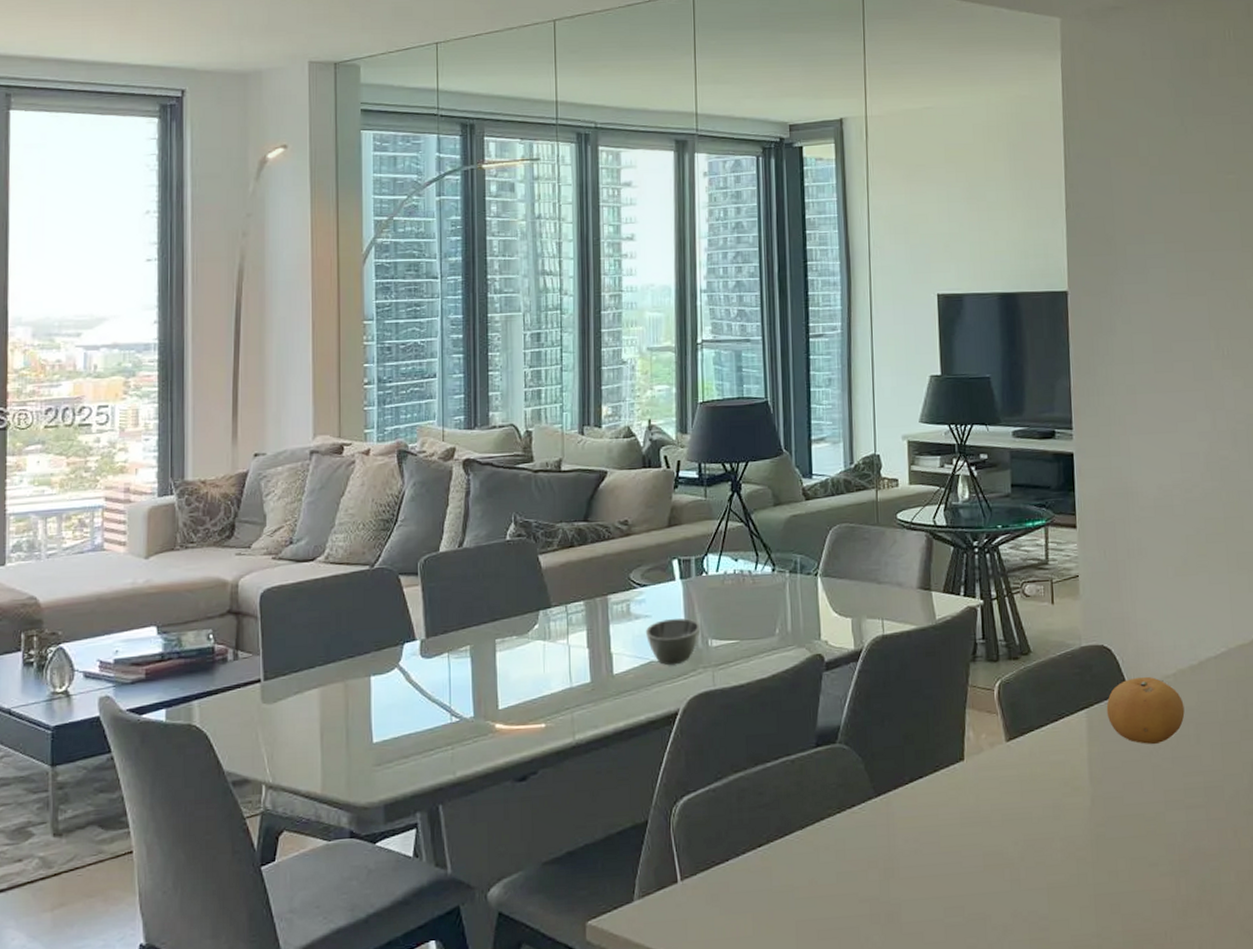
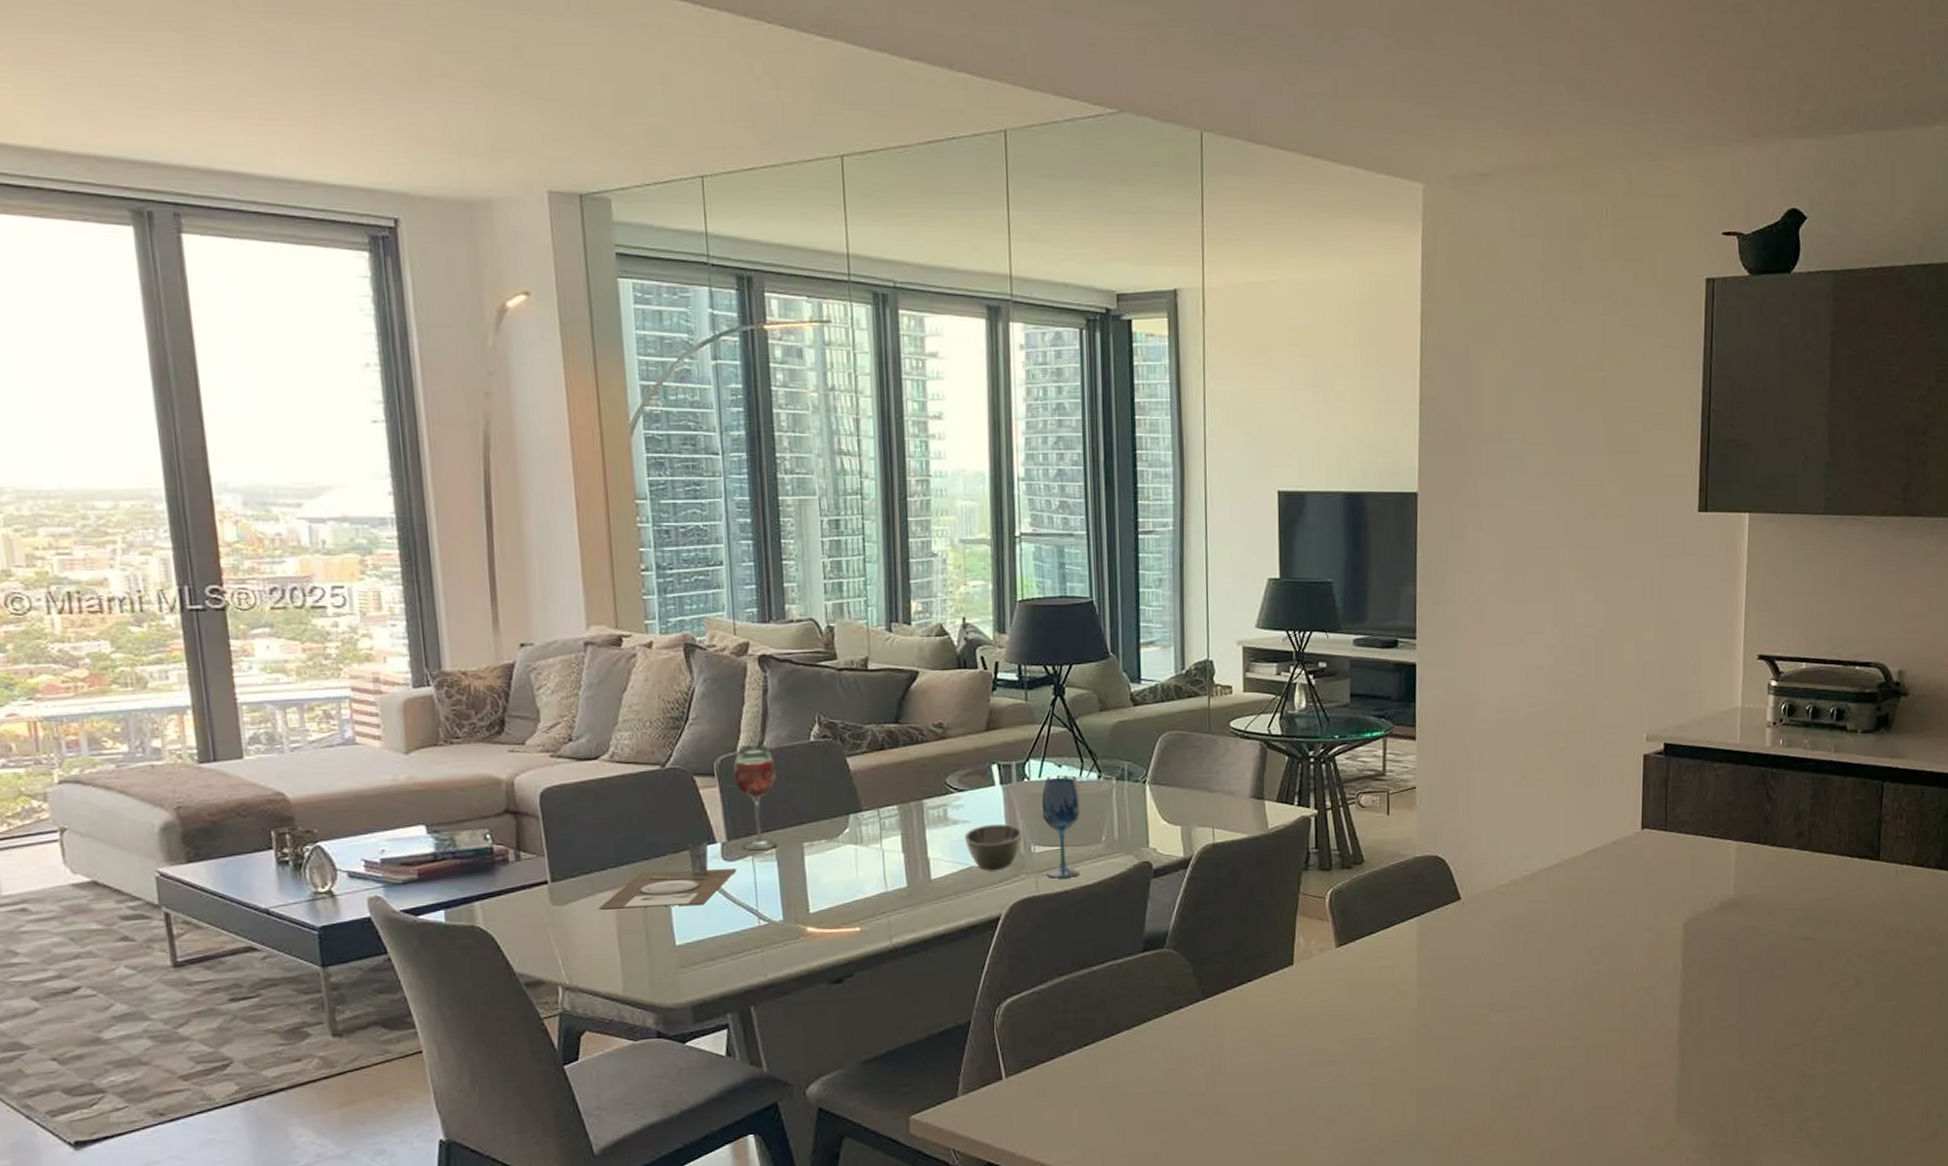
place setting: none [305,638,433,708] -> present [599,841,736,910]
wineglass: none [436,543,474,647] -> present [734,744,778,850]
wineglass: none [718,571,755,672] -> present [1041,777,1080,878]
fruit: present [1106,676,1185,744] -> none [1437,886,1515,951]

